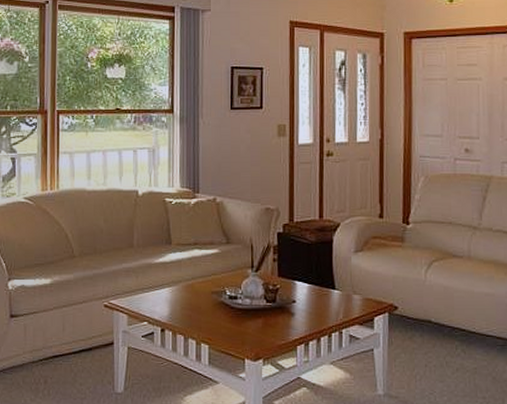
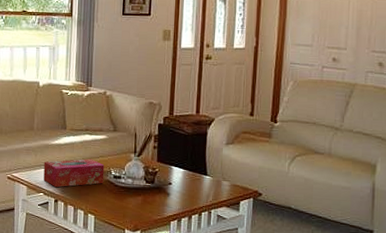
tissue box: none [147,278,218,314] -> present [43,159,104,188]

